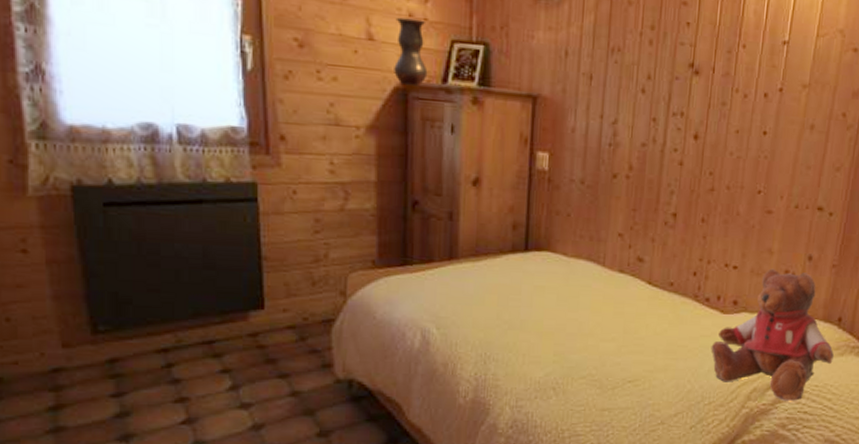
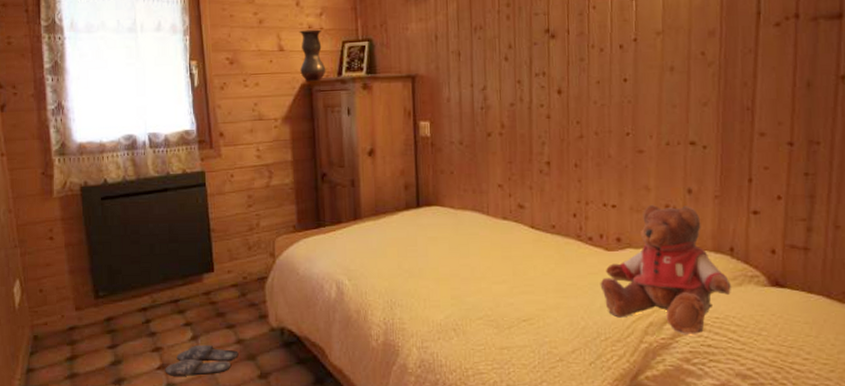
slippers: none [192,395,293,433] -> present [165,344,239,376]

